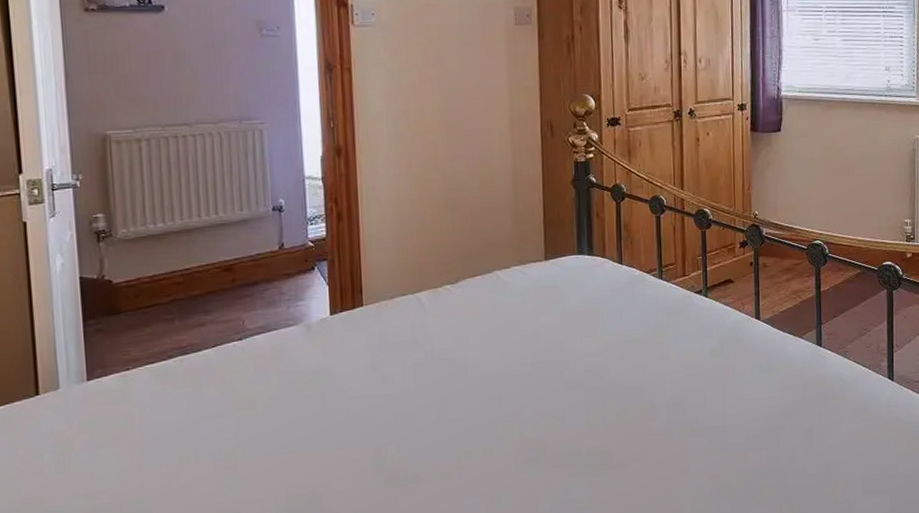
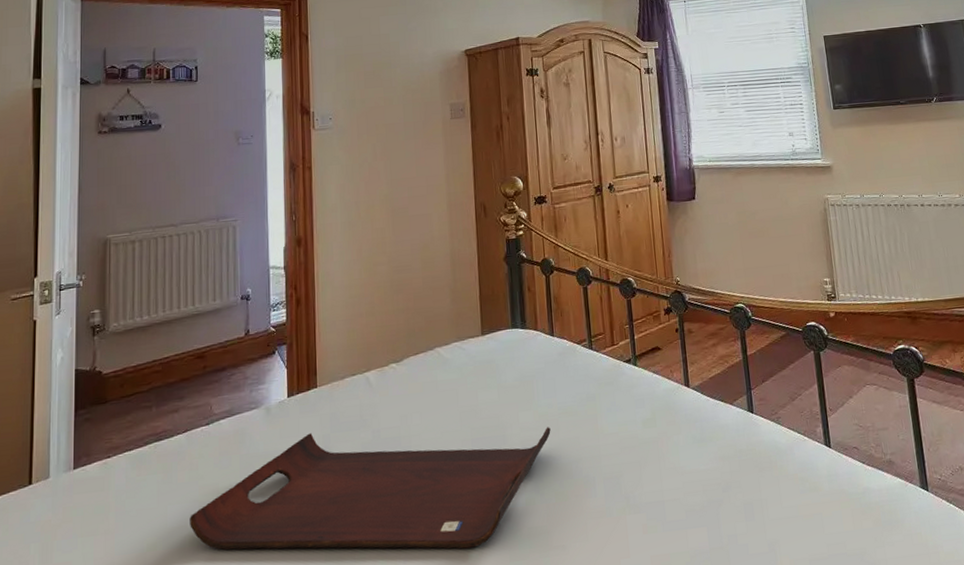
serving tray: none [225,352,615,466] -> present [190,427,551,550]

